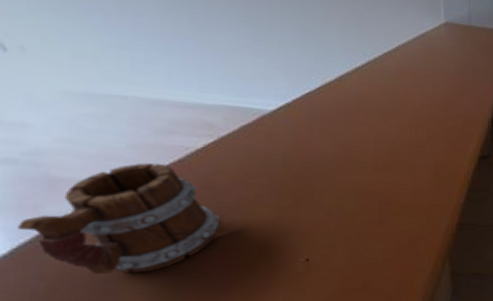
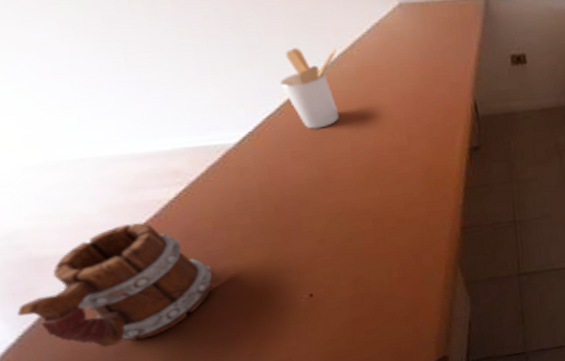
utensil holder: none [326,39,384,113] -> present [280,46,340,129]

